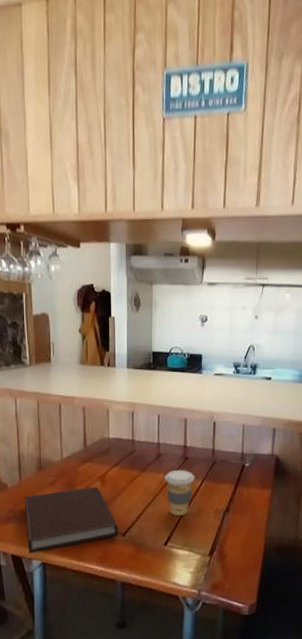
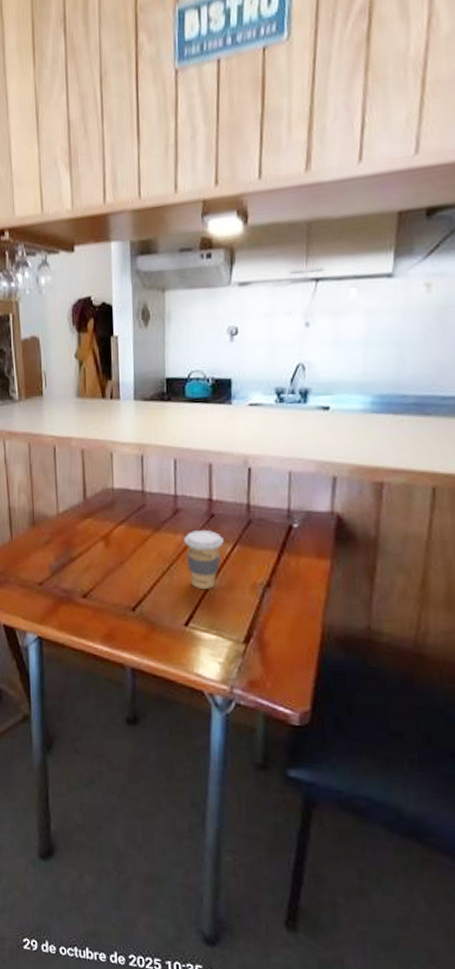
notebook: present [24,487,119,554] -> none [16,549,127,625]

